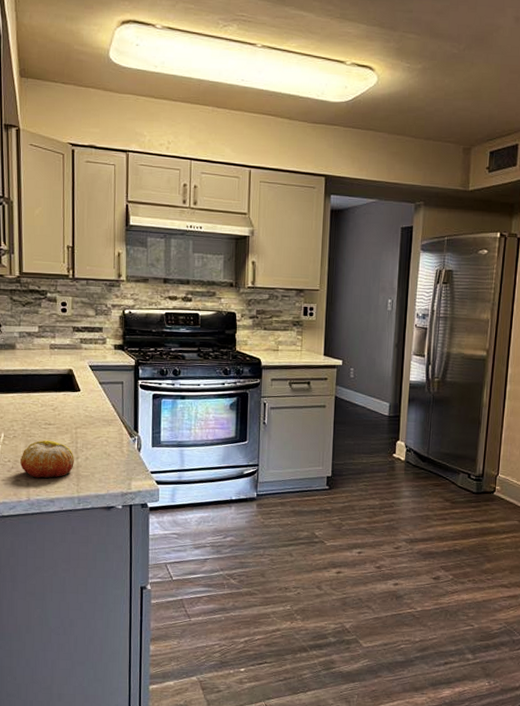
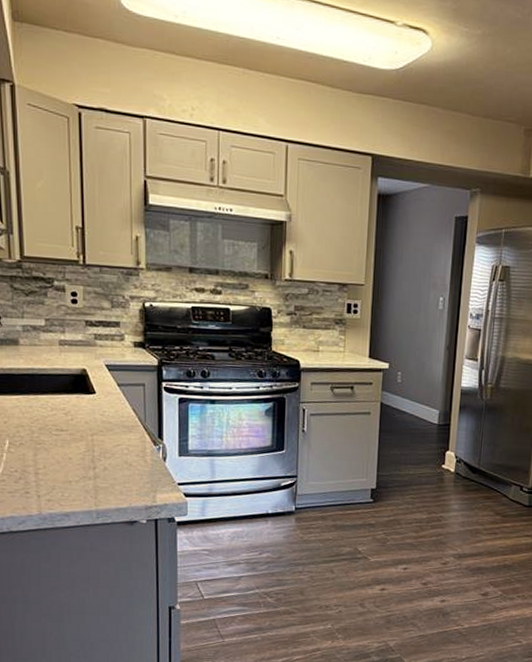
fruit: present [19,440,74,478] -> none [28,447,91,490]

